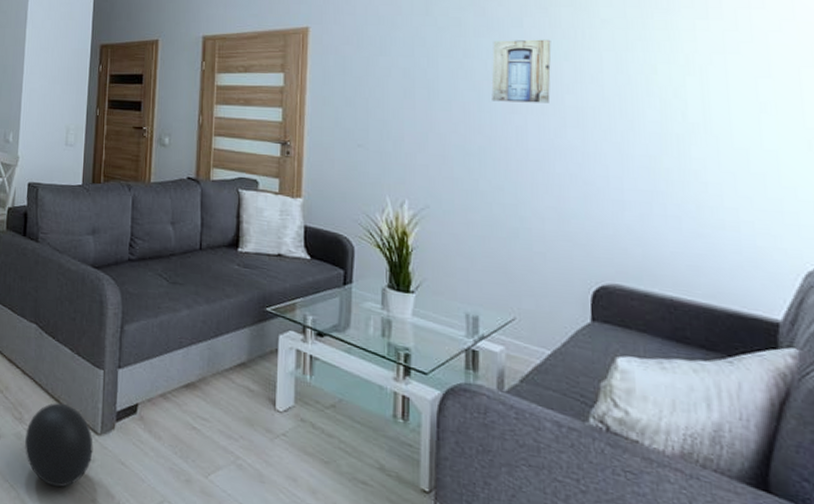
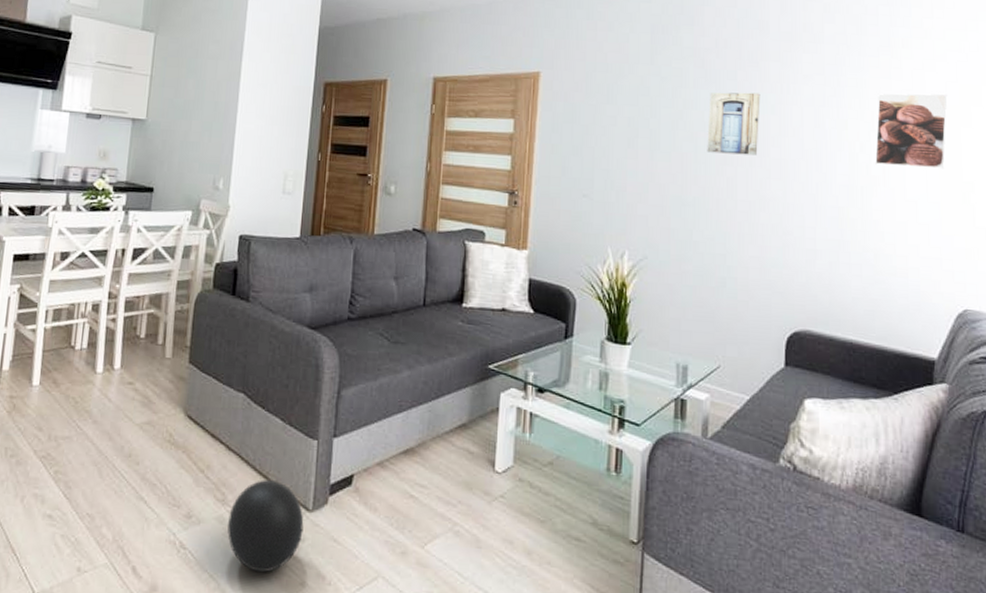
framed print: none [691,32,783,114] -> present [874,93,948,169]

